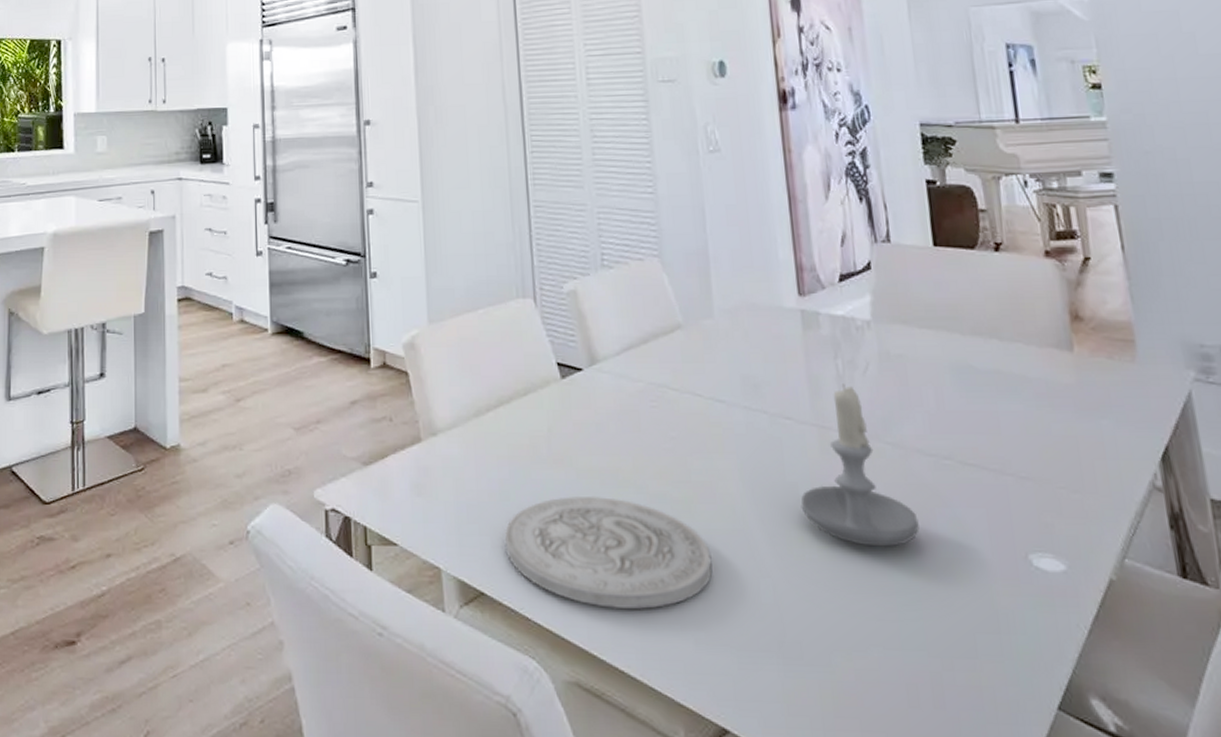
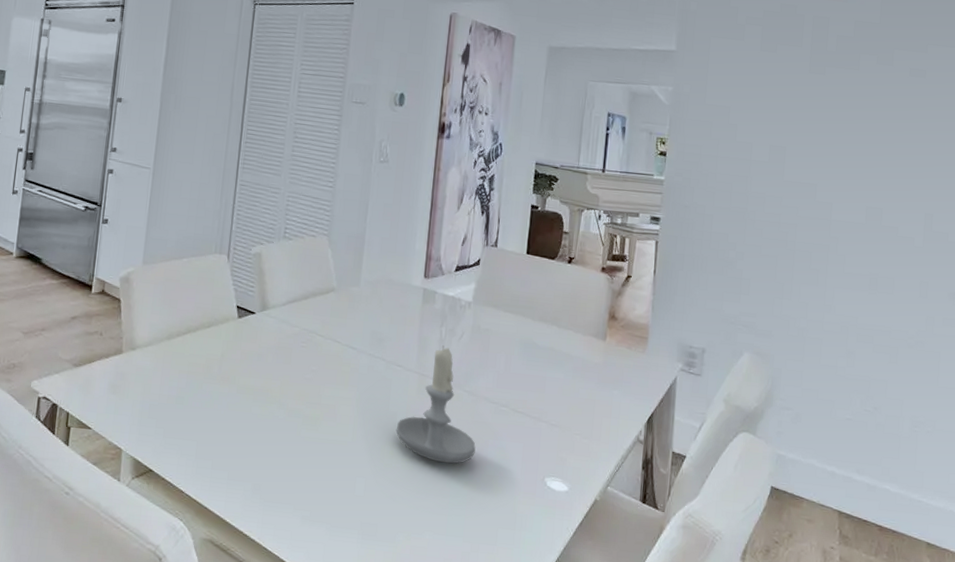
plate: present [505,495,713,609] -> none [174,406,325,492]

